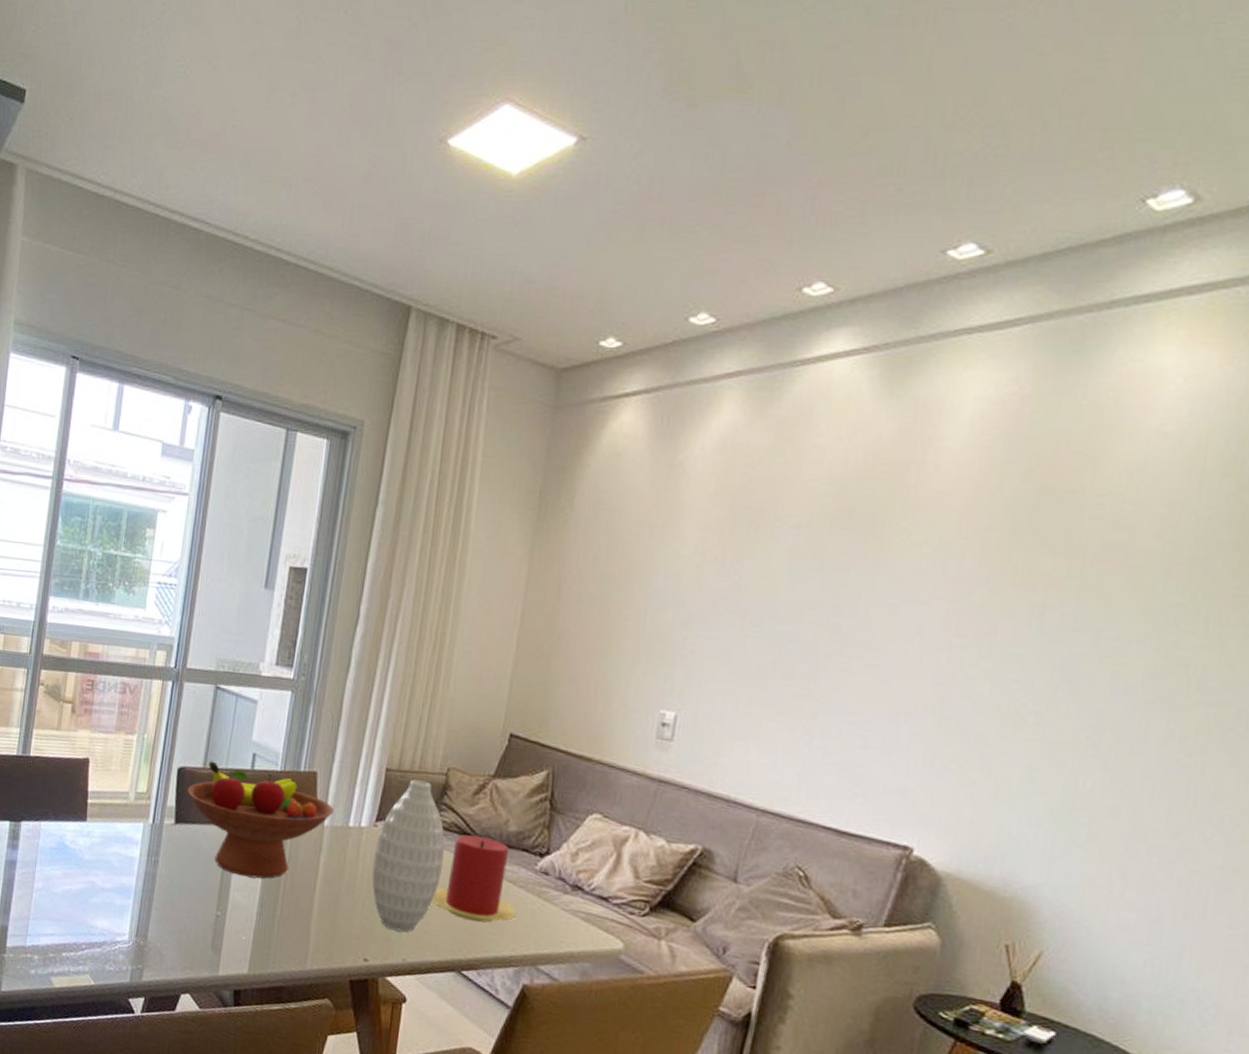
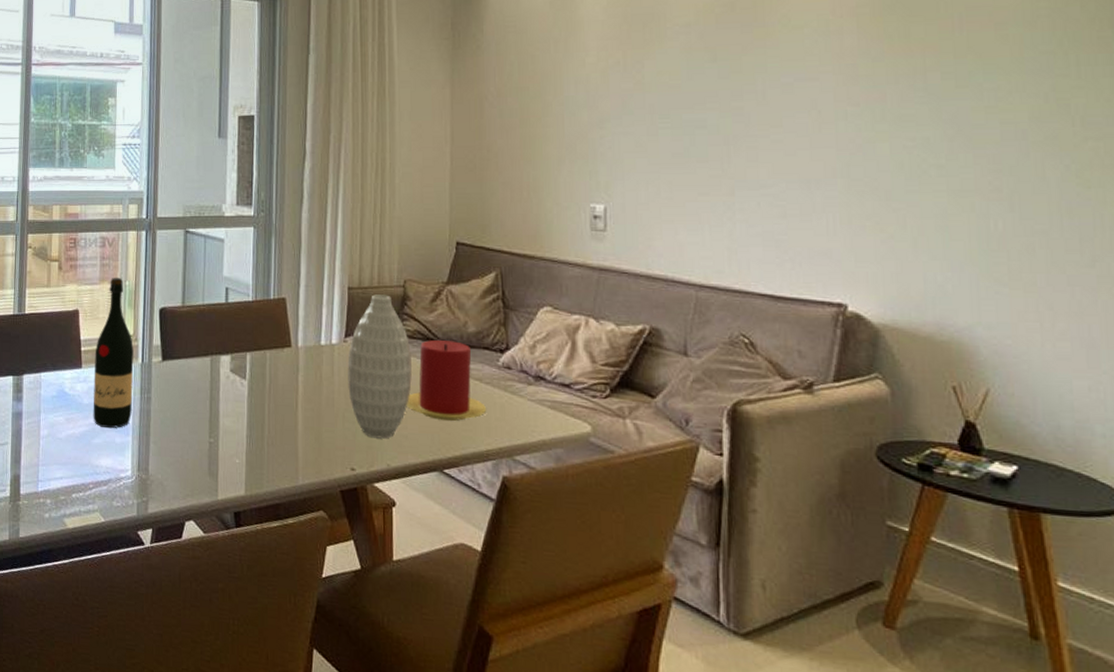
wine bottle: none [93,727,146,890] -> present [93,277,134,429]
fruit bowl: present [187,761,334,879] -> none [170,299,305,404]

